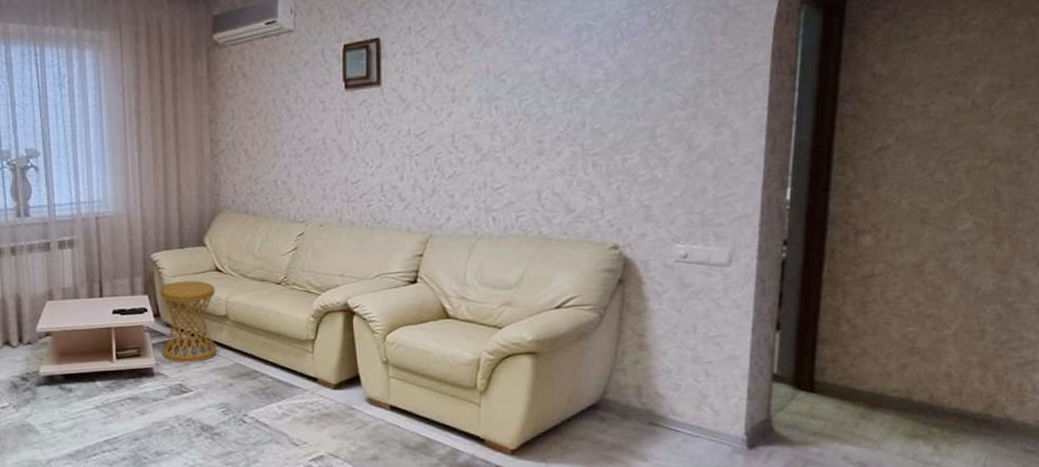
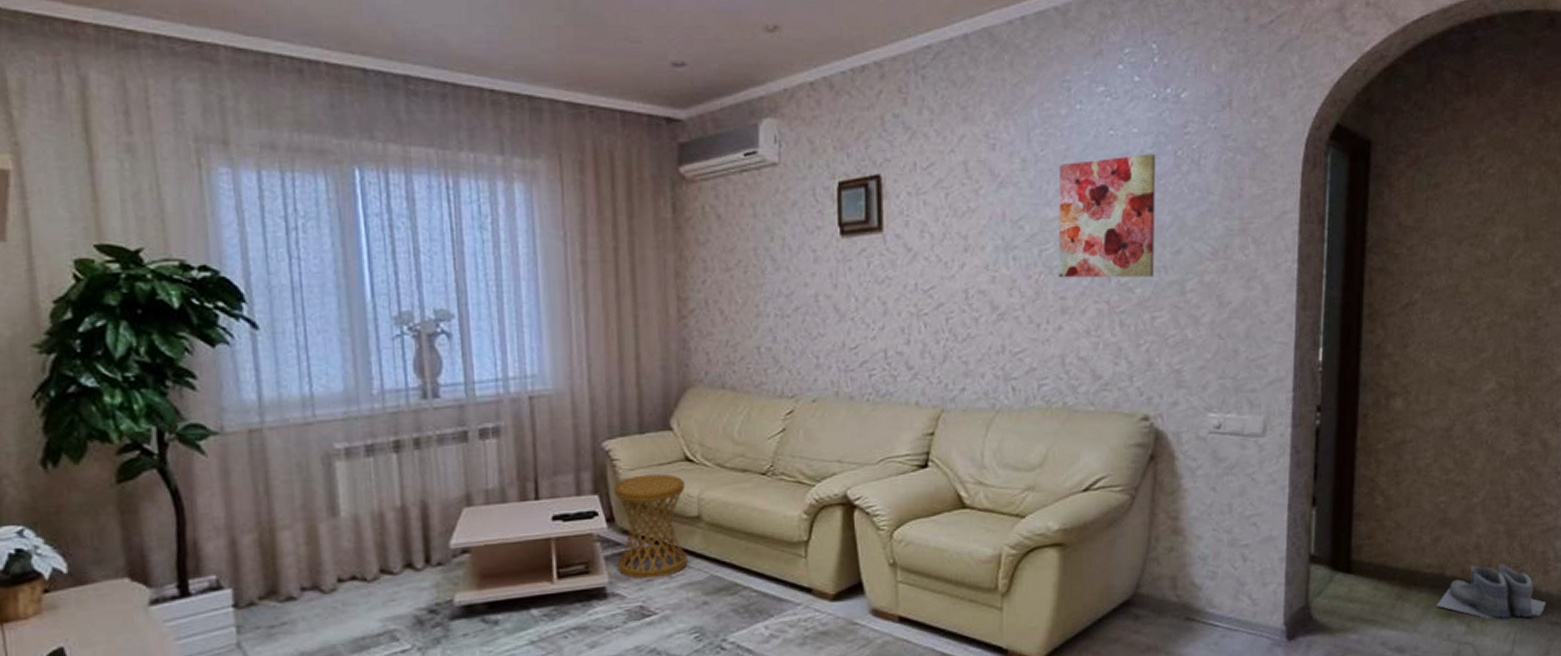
wall art: none [537,14,630,124] -> present [1058,153,1156,278]
boots: none [902,391,1022,445] -> present [1437,563,1547,620]

